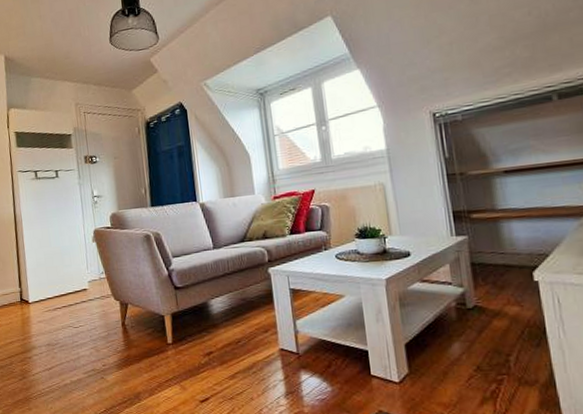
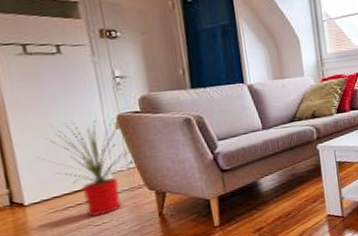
house plant: none [39,232,105,320] -> present [38,118,135,217]

